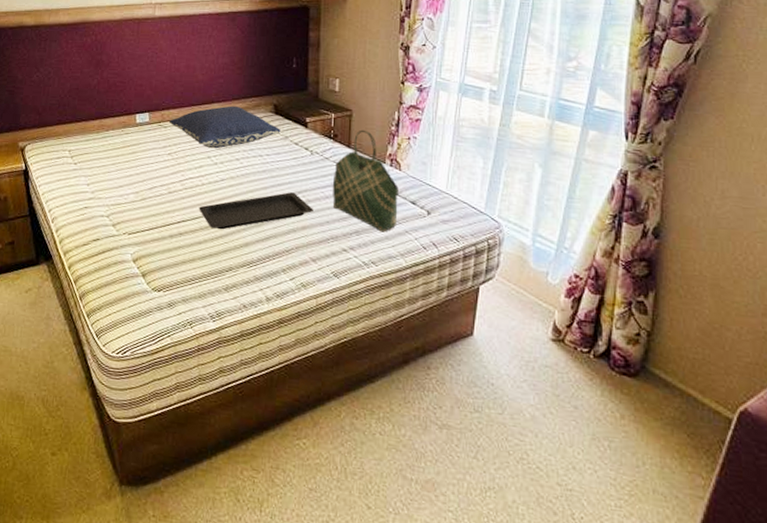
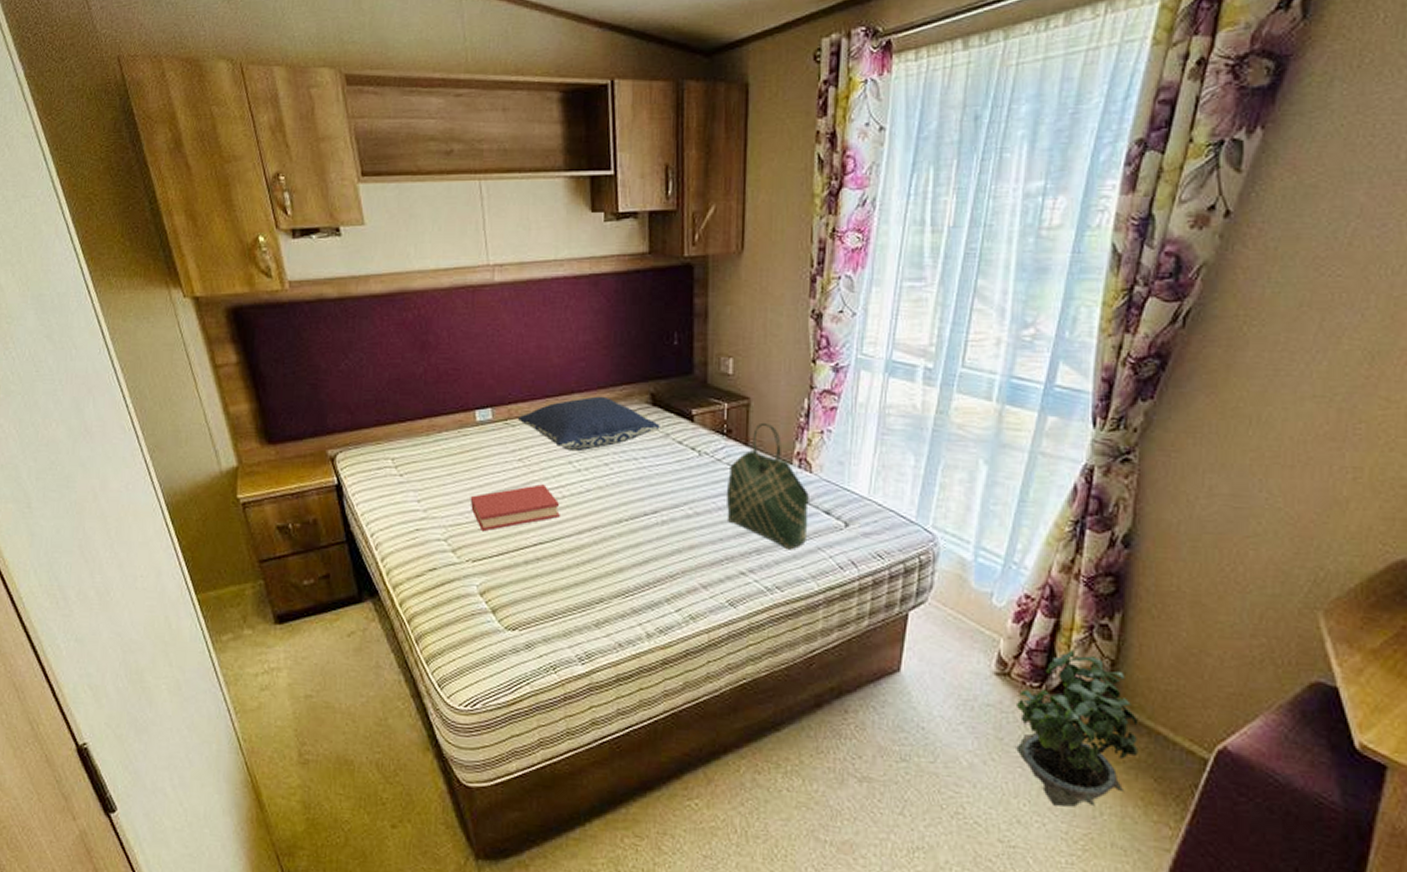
hardback book: none [128,174,200,211] -> present [470,484,560,532]
serving tray: present [199,192,313,230] -> none [559,504,703,553]
potted plant: none [570,321,673,457] -> present [1016,650,1139,807]

